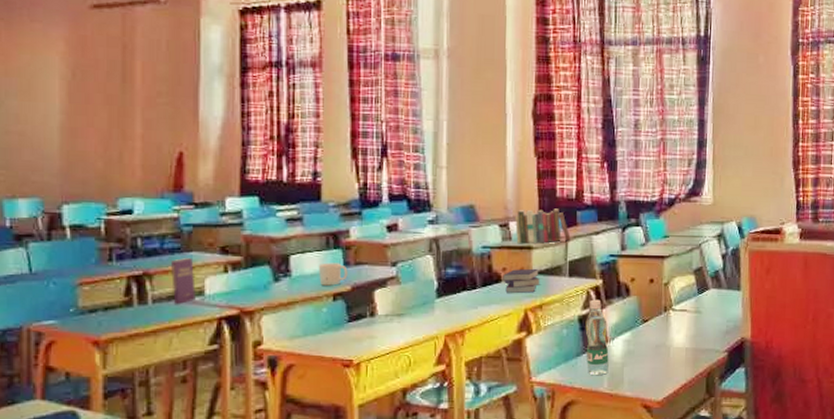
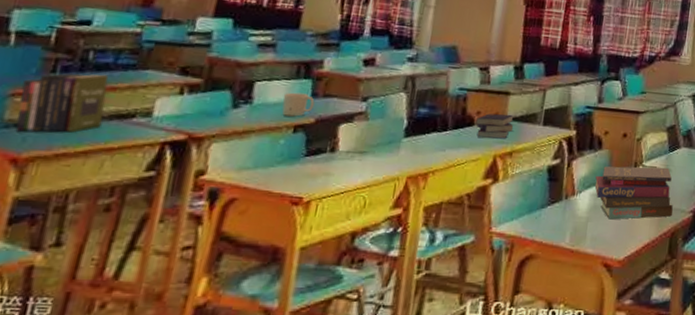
books: none [87,259,162,318] -> present [15,73,109,134]
book: present [171,258,196,305] -> none [115,76,147,126]
books: present [515,208,571,244] -> none [494,54,550,90]
bottle: present [585,299,609,376] -> none [550,150,577,230]
books: none [626,309,708,363] -> present [594,166,673,220]

